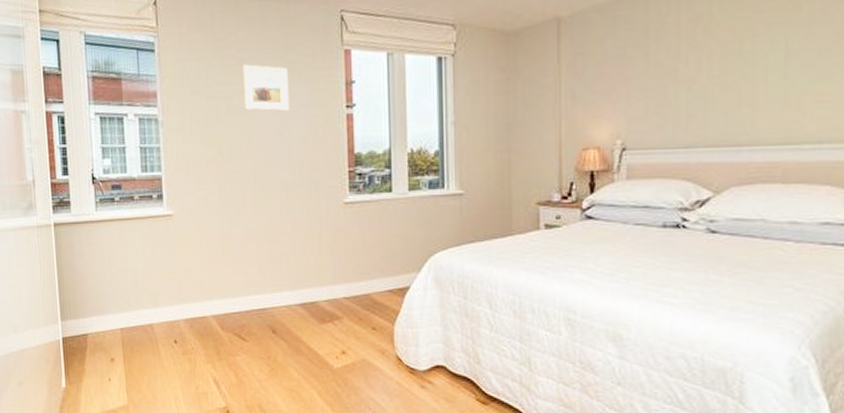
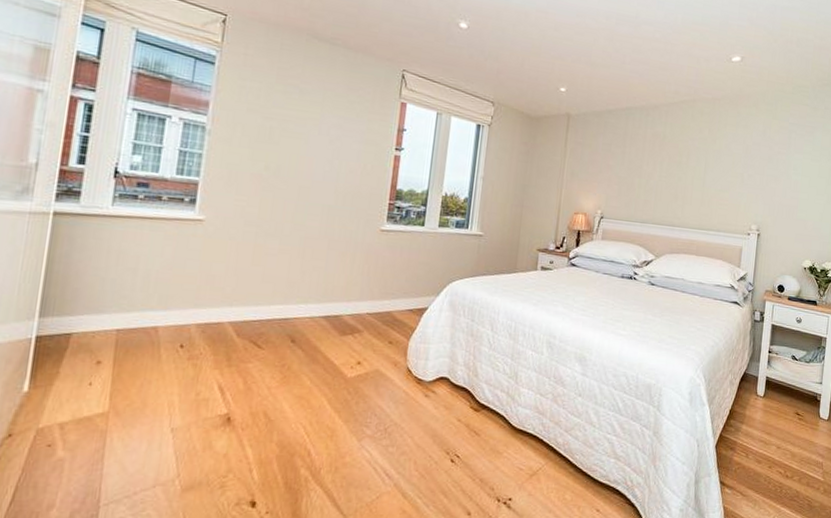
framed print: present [243,64,290,112] -> none [299,95,348,144]

